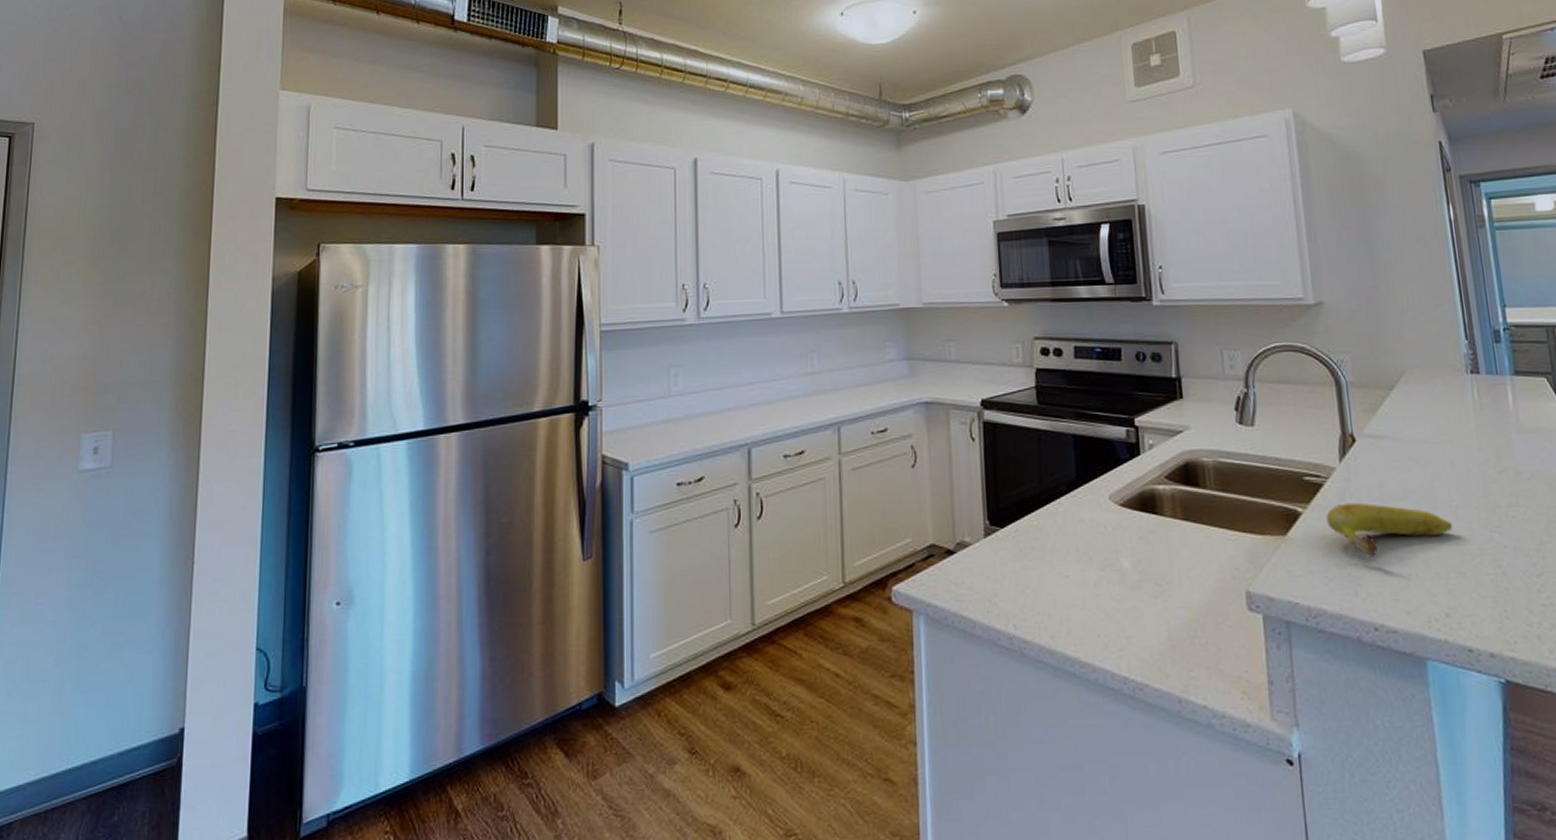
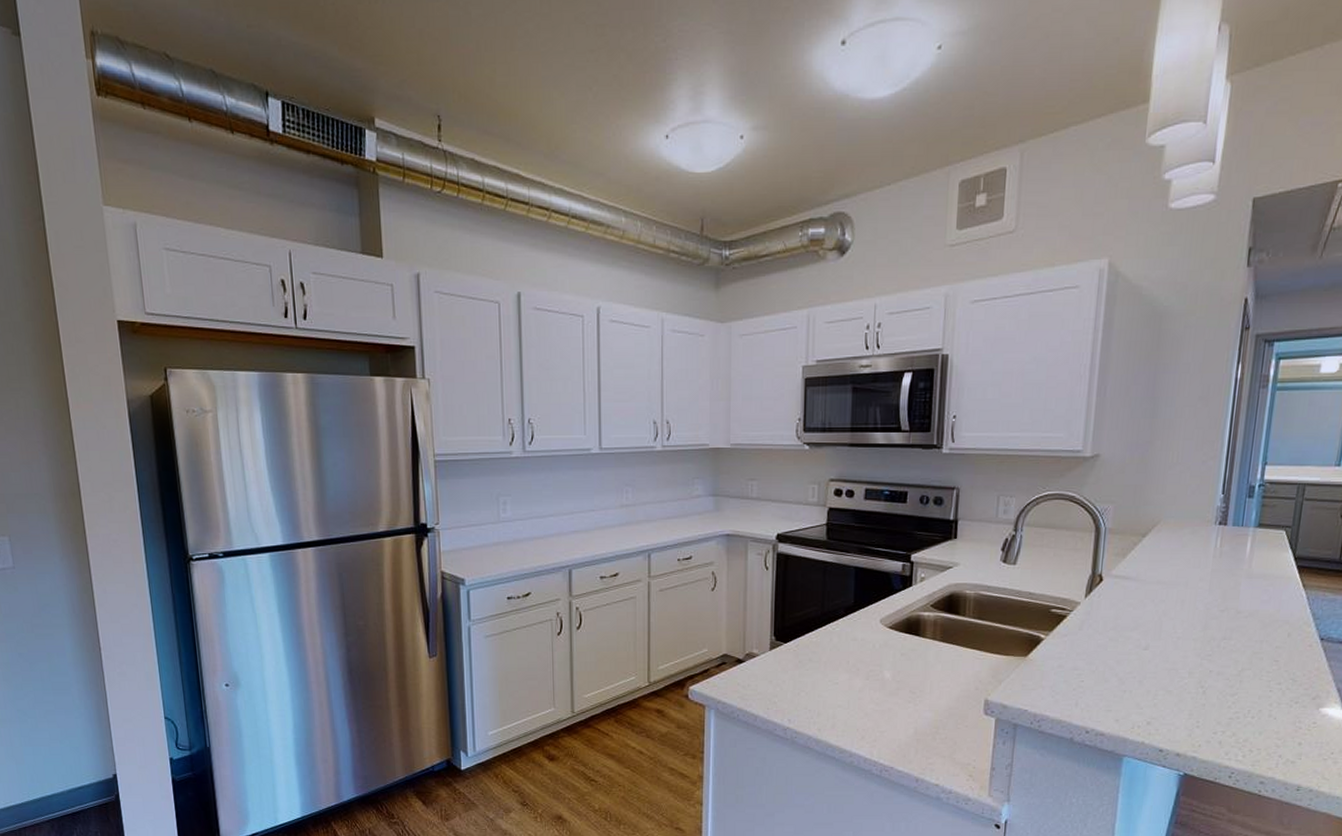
fruit: present [1326,502,1452,558] -> none [1064,632,1170,677]

